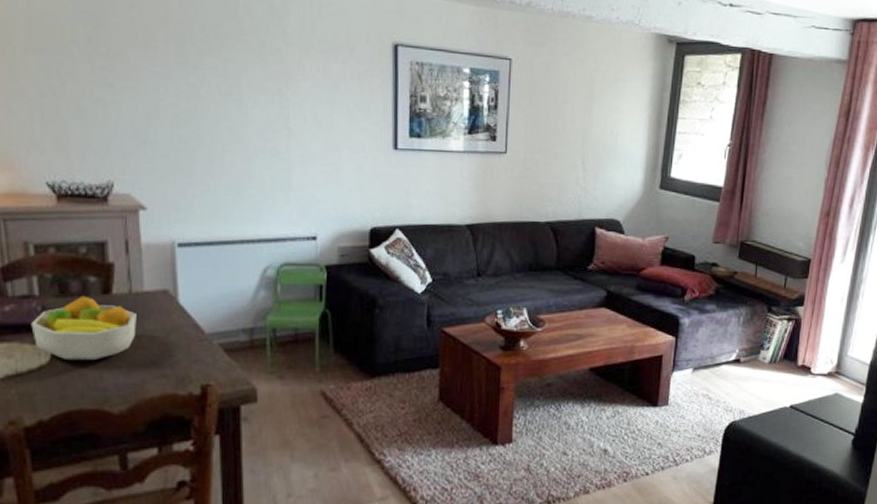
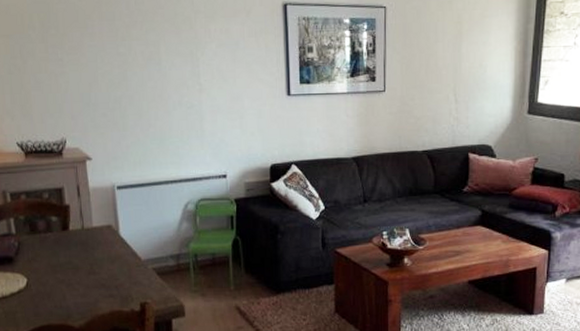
fruit bowl: present [31,296,136,361] -> none [11,232,89,285]

